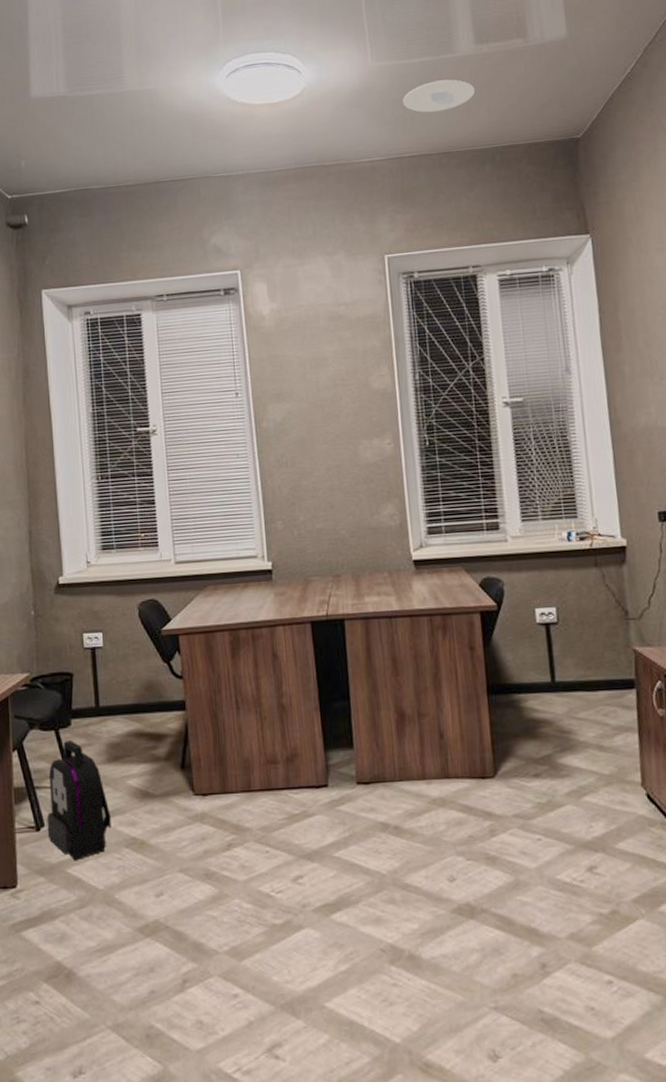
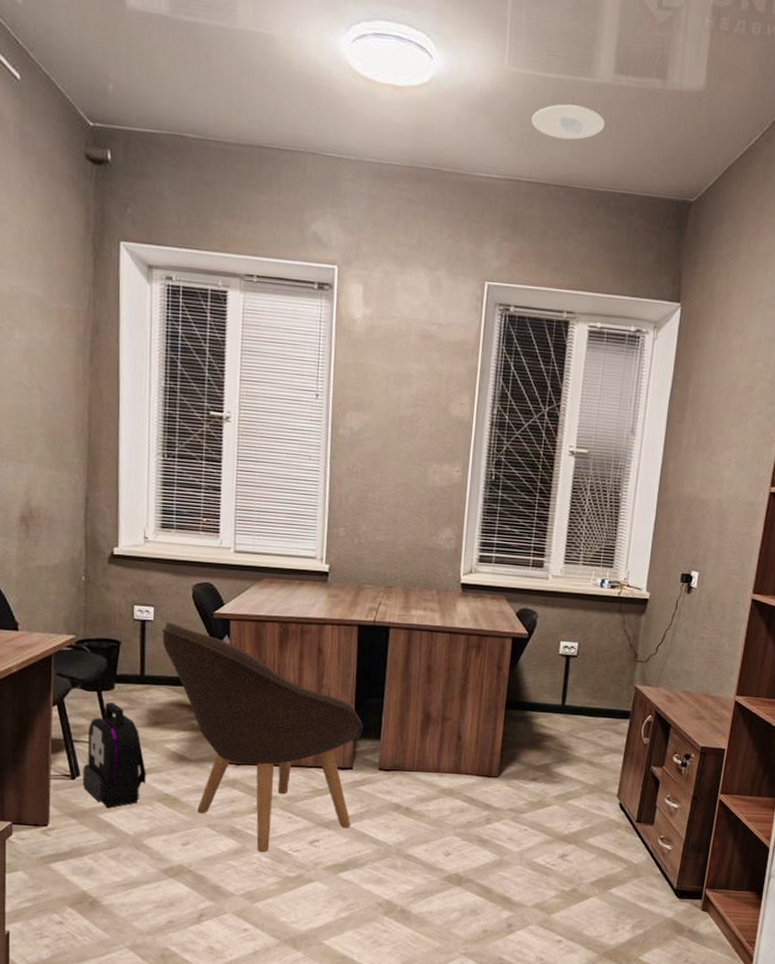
chair: none [113,646,335,898] -> present [162,622,364,853]

